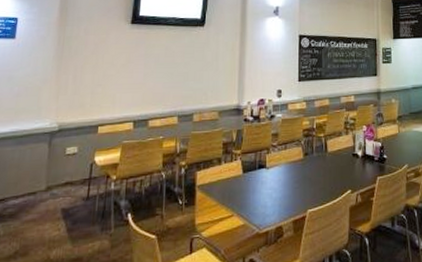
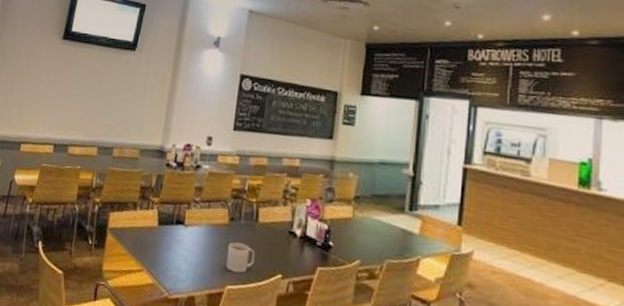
mug: none [305,172,329,198] -> present [225,242,256,274]

